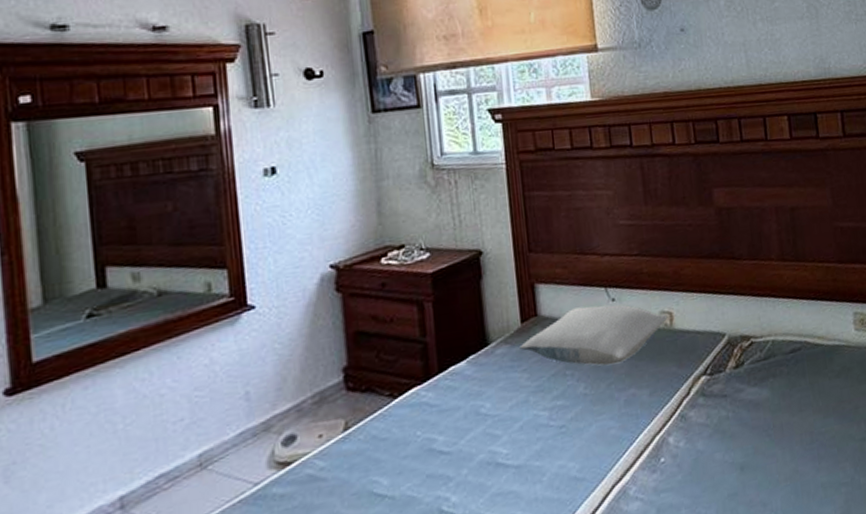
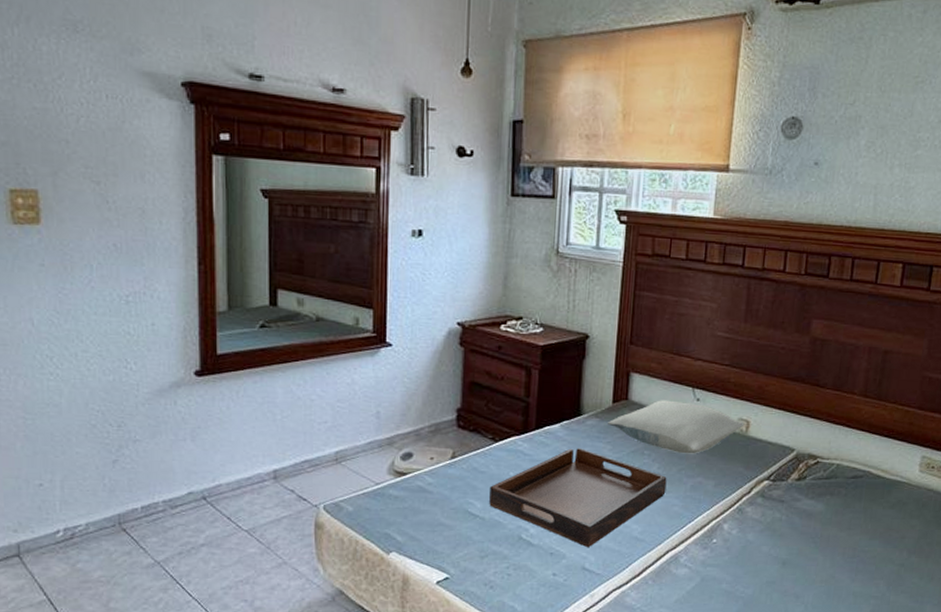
serving tray: none [396,383,598,505] -> present [489,448,667,548]

